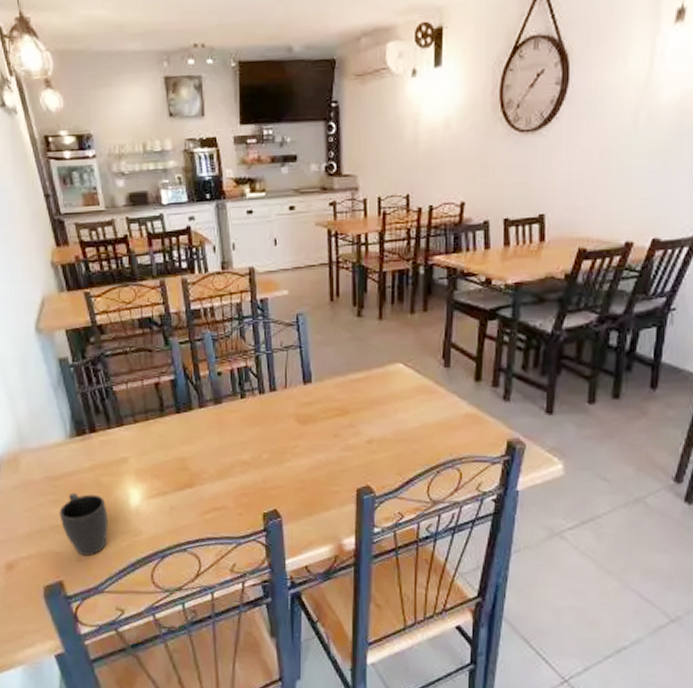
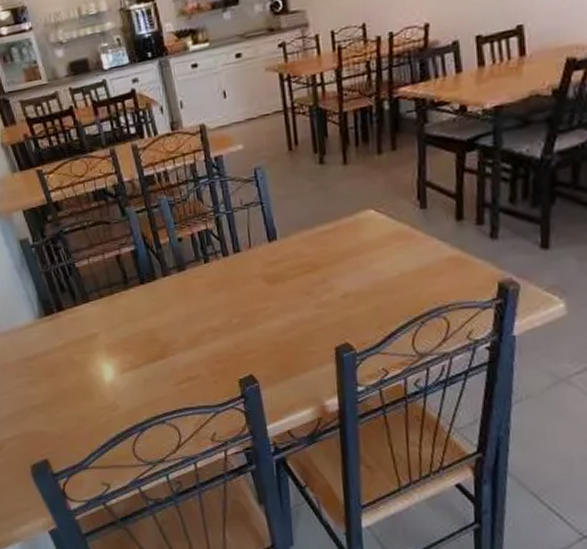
mug: present [59,492,108,556] -> none [37,372,86,434]

